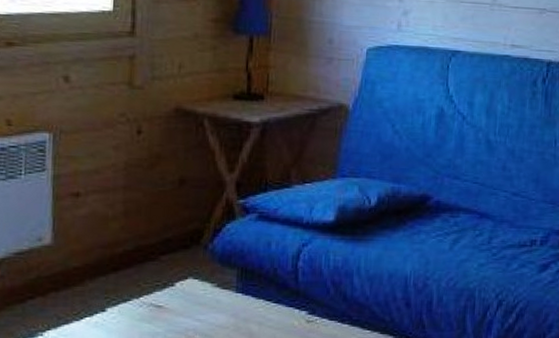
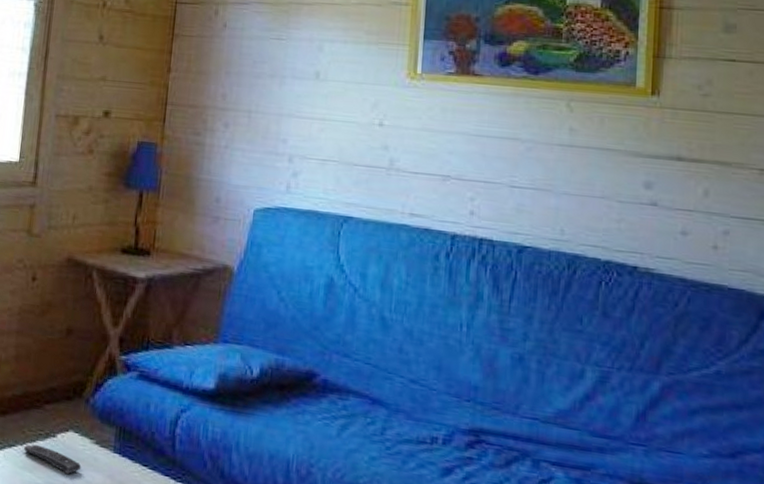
remote control: none [139,295,204,320] -> present [23,444,82,475]

